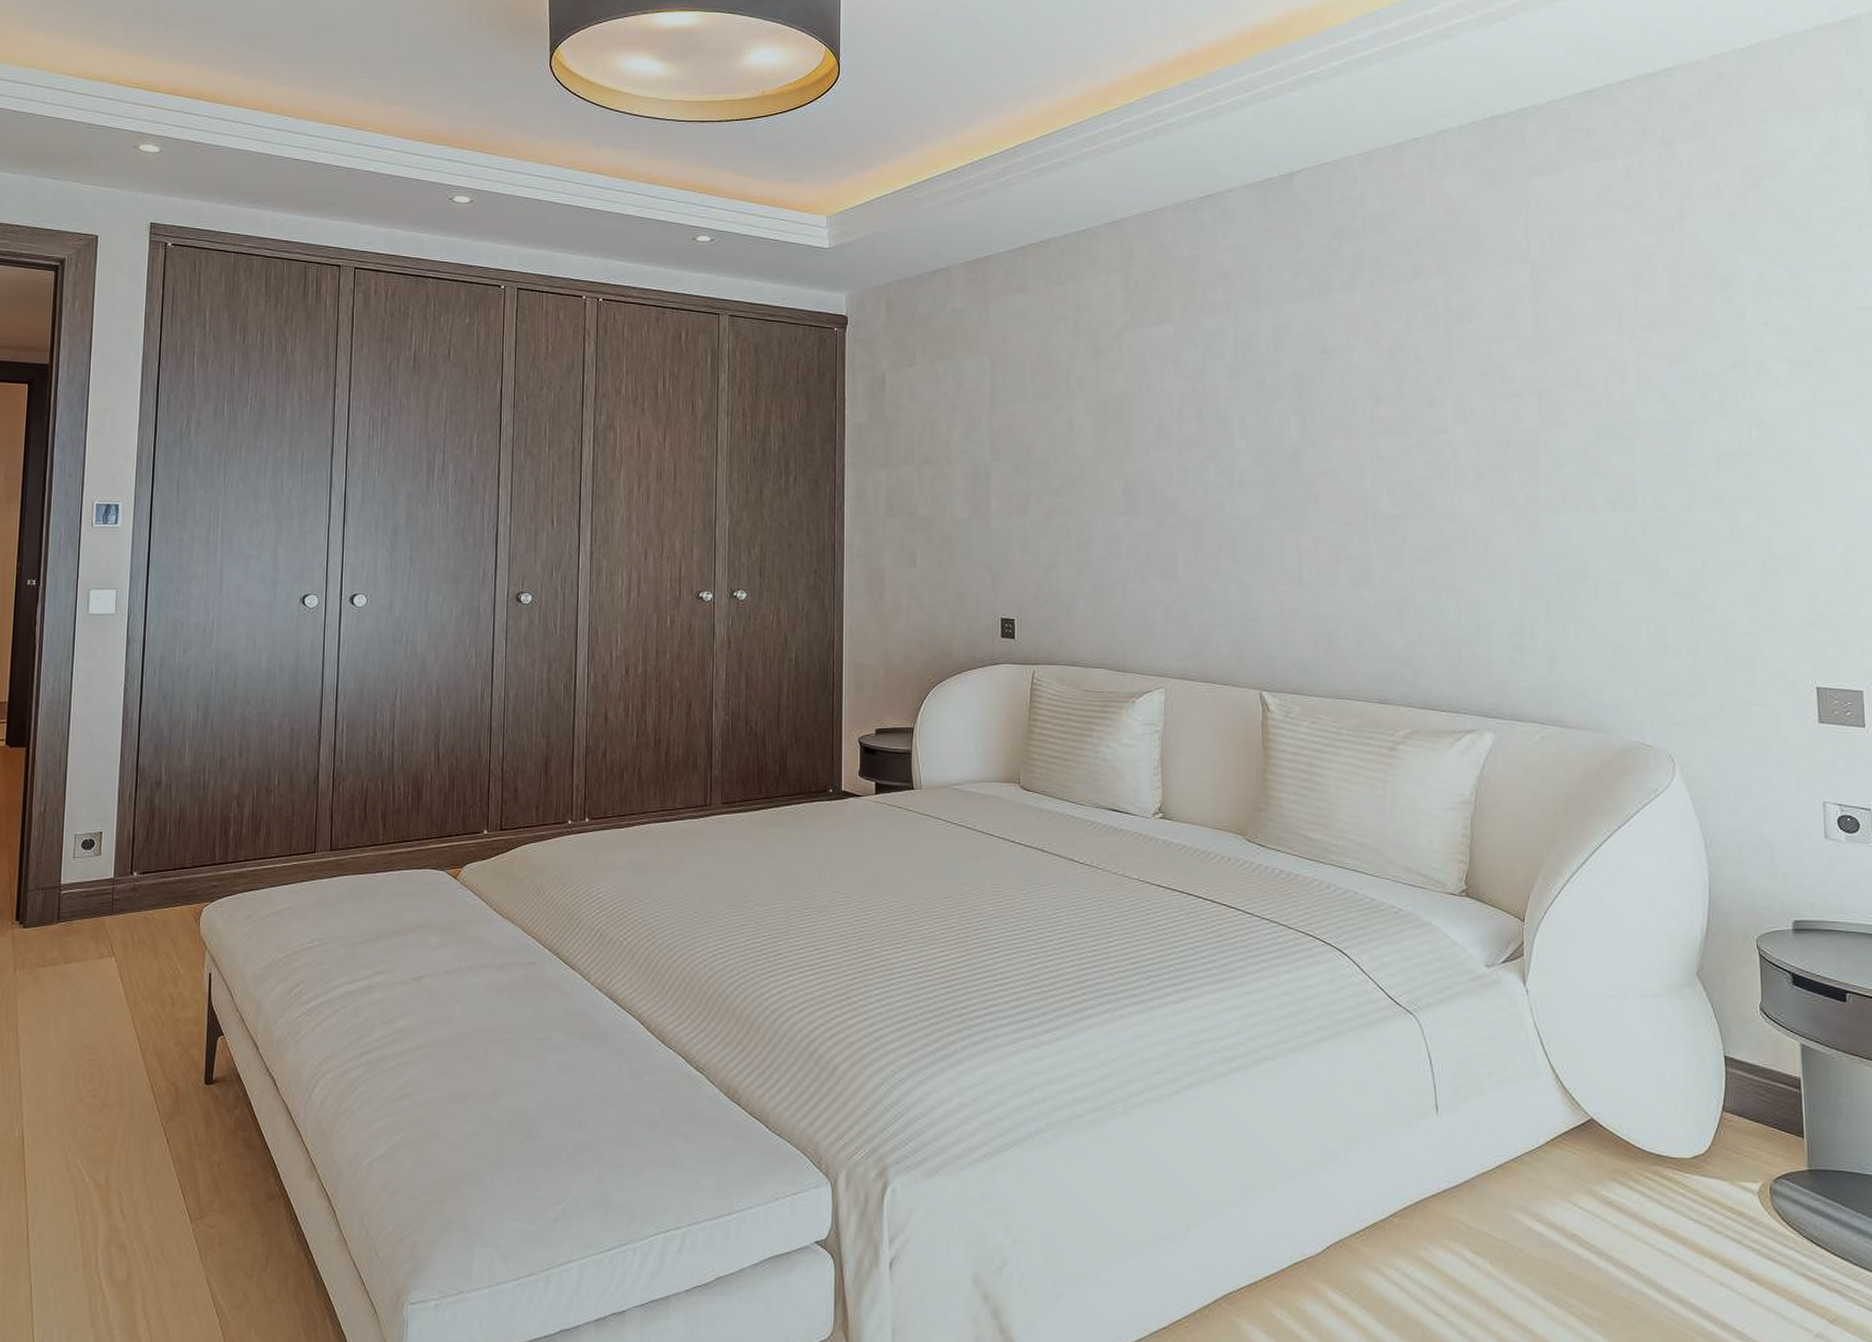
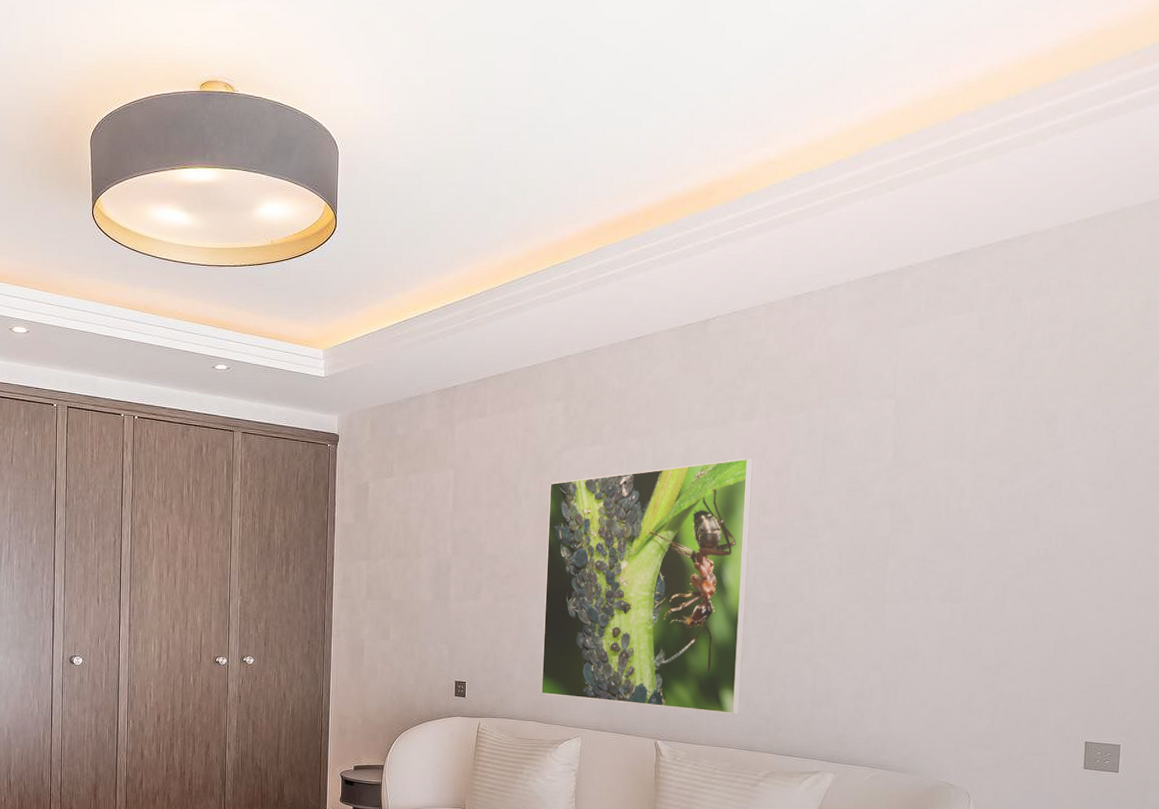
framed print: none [1109,337,1365,657] -> present [540,458,753,714]

